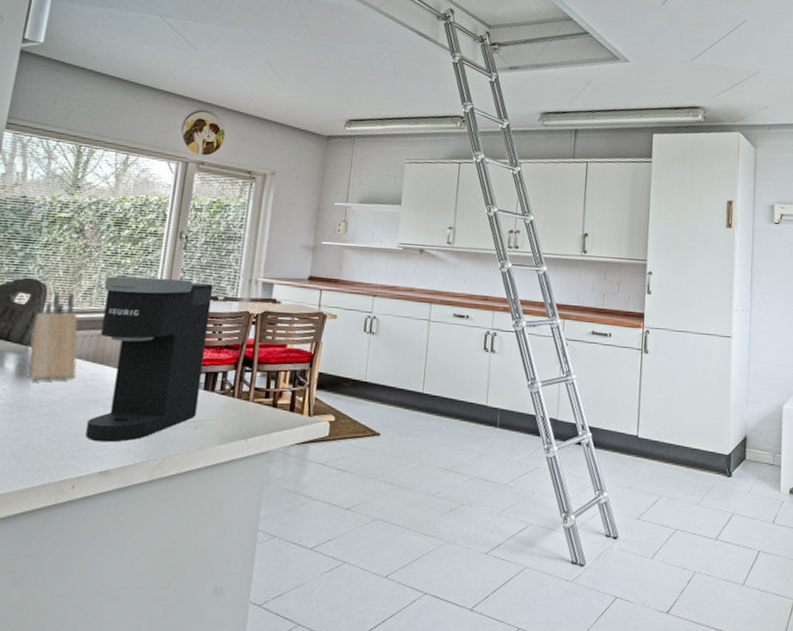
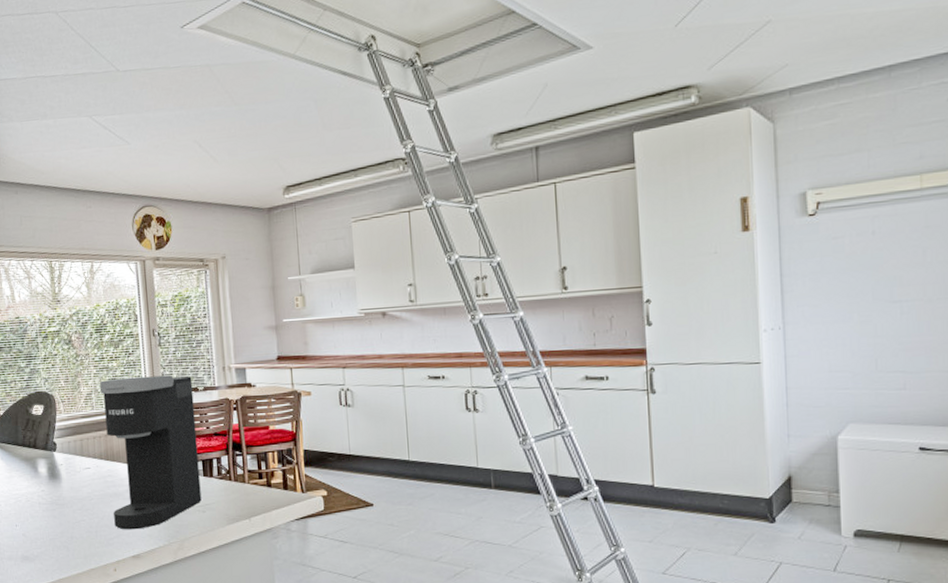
knife block: present [27,293,78,381] -> none [50,400,95,481]

